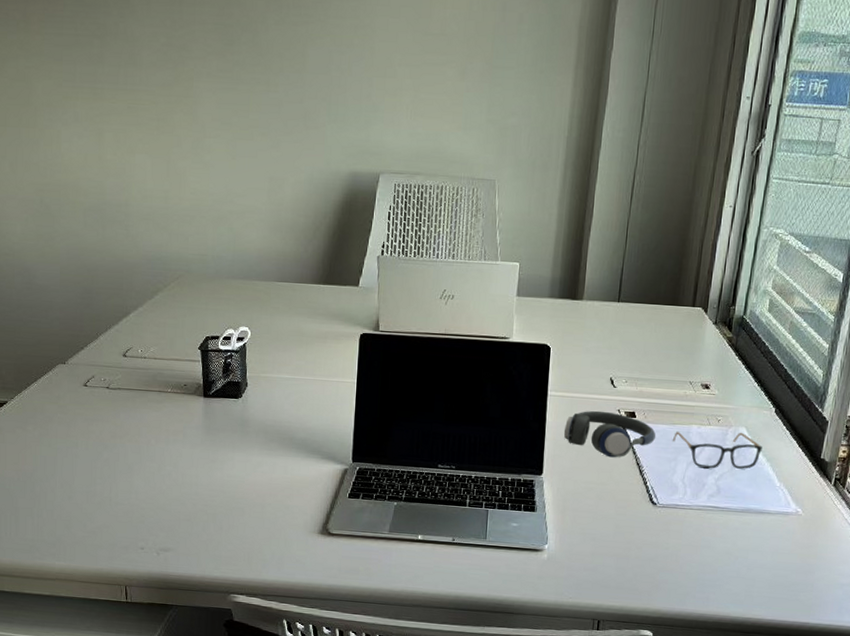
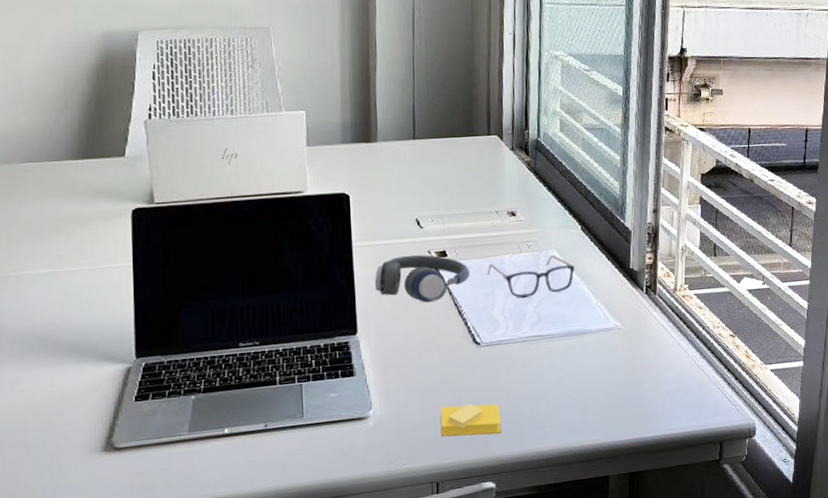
sticky notes: none [607,554,667,590] -> present [440,403,502,437]

